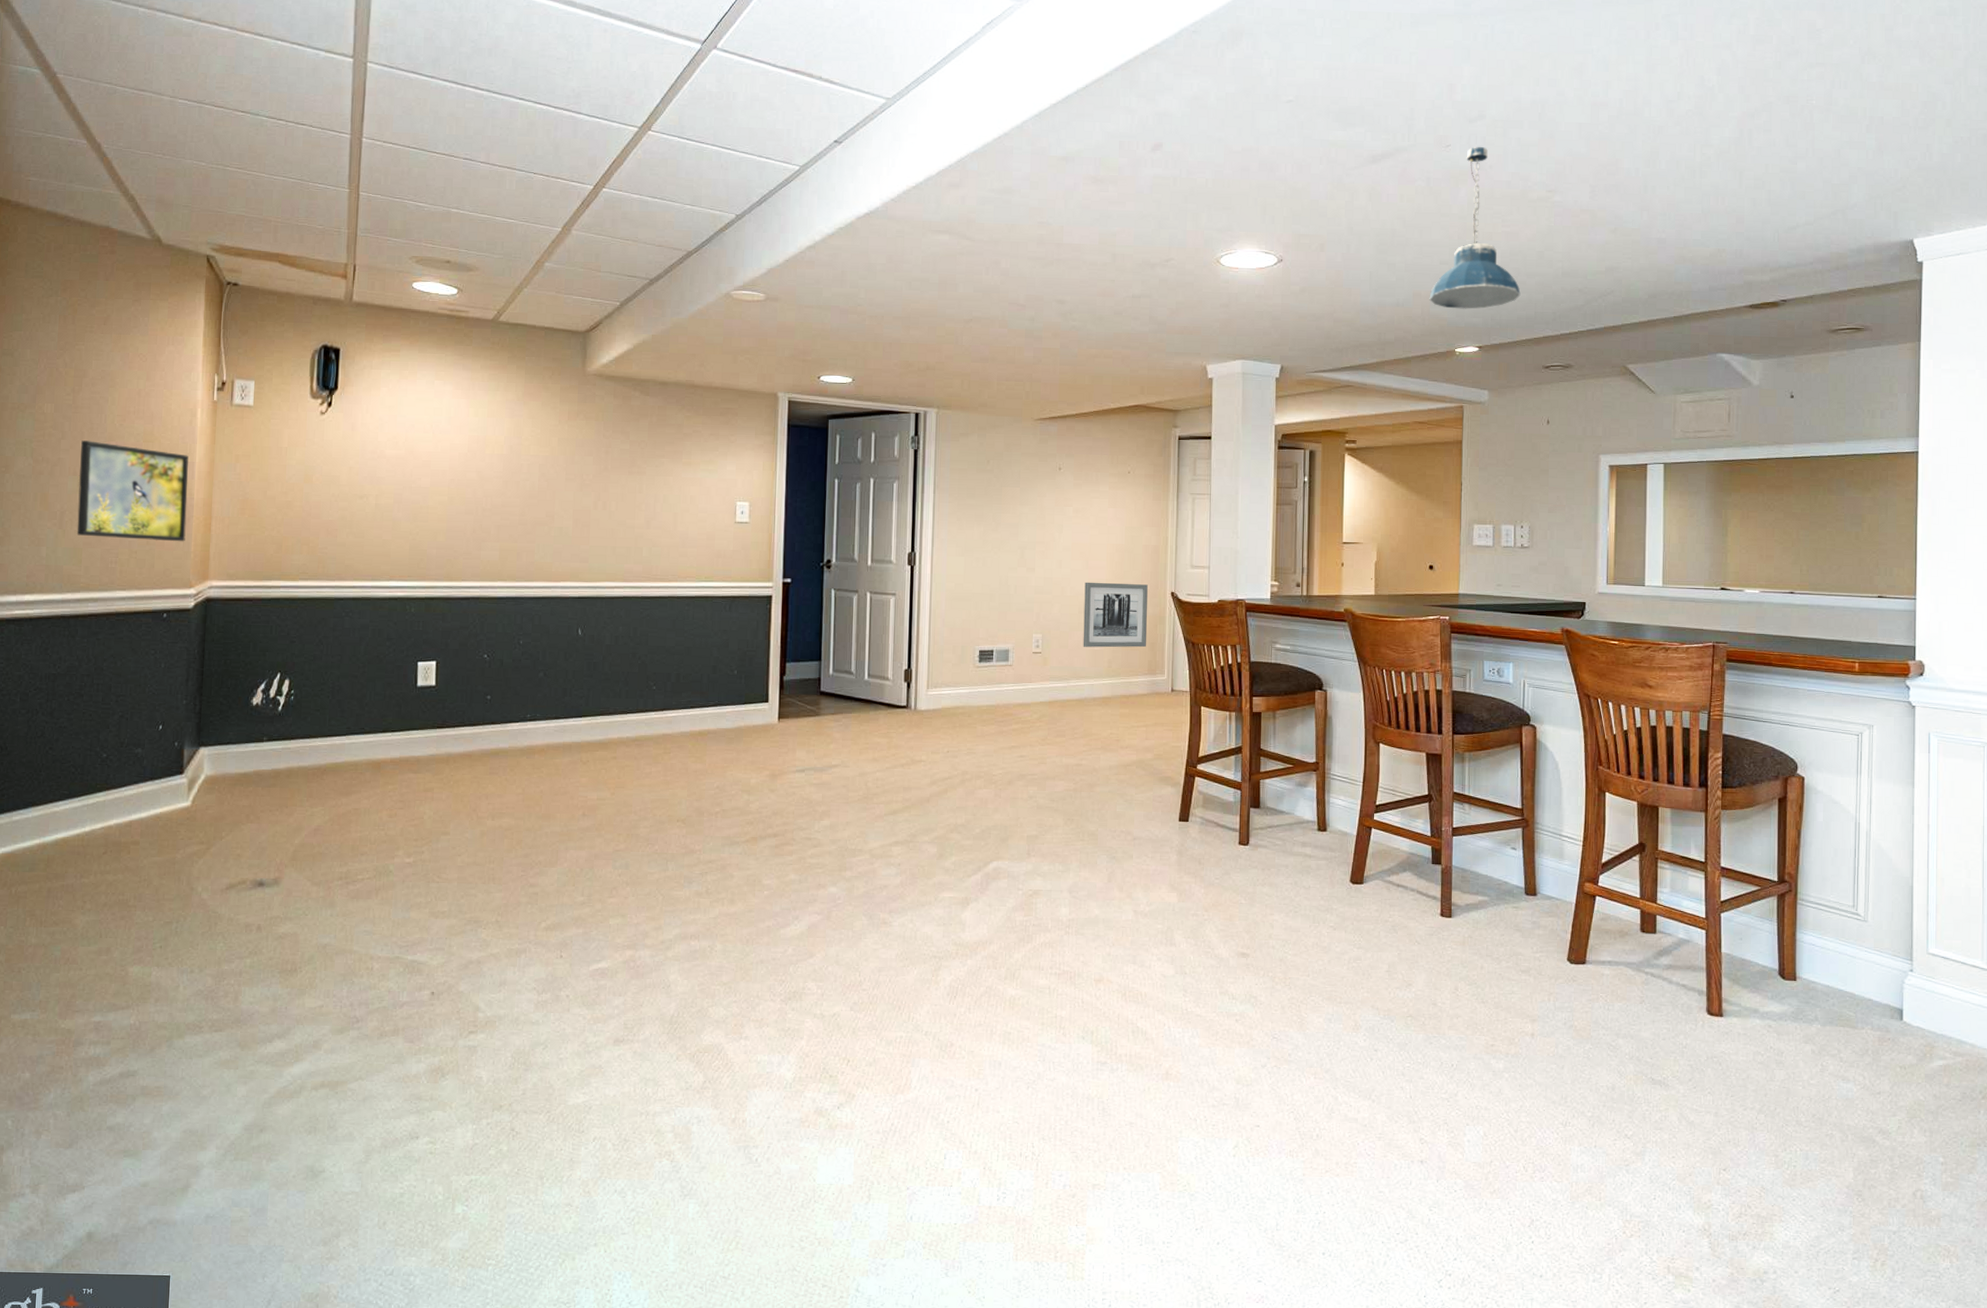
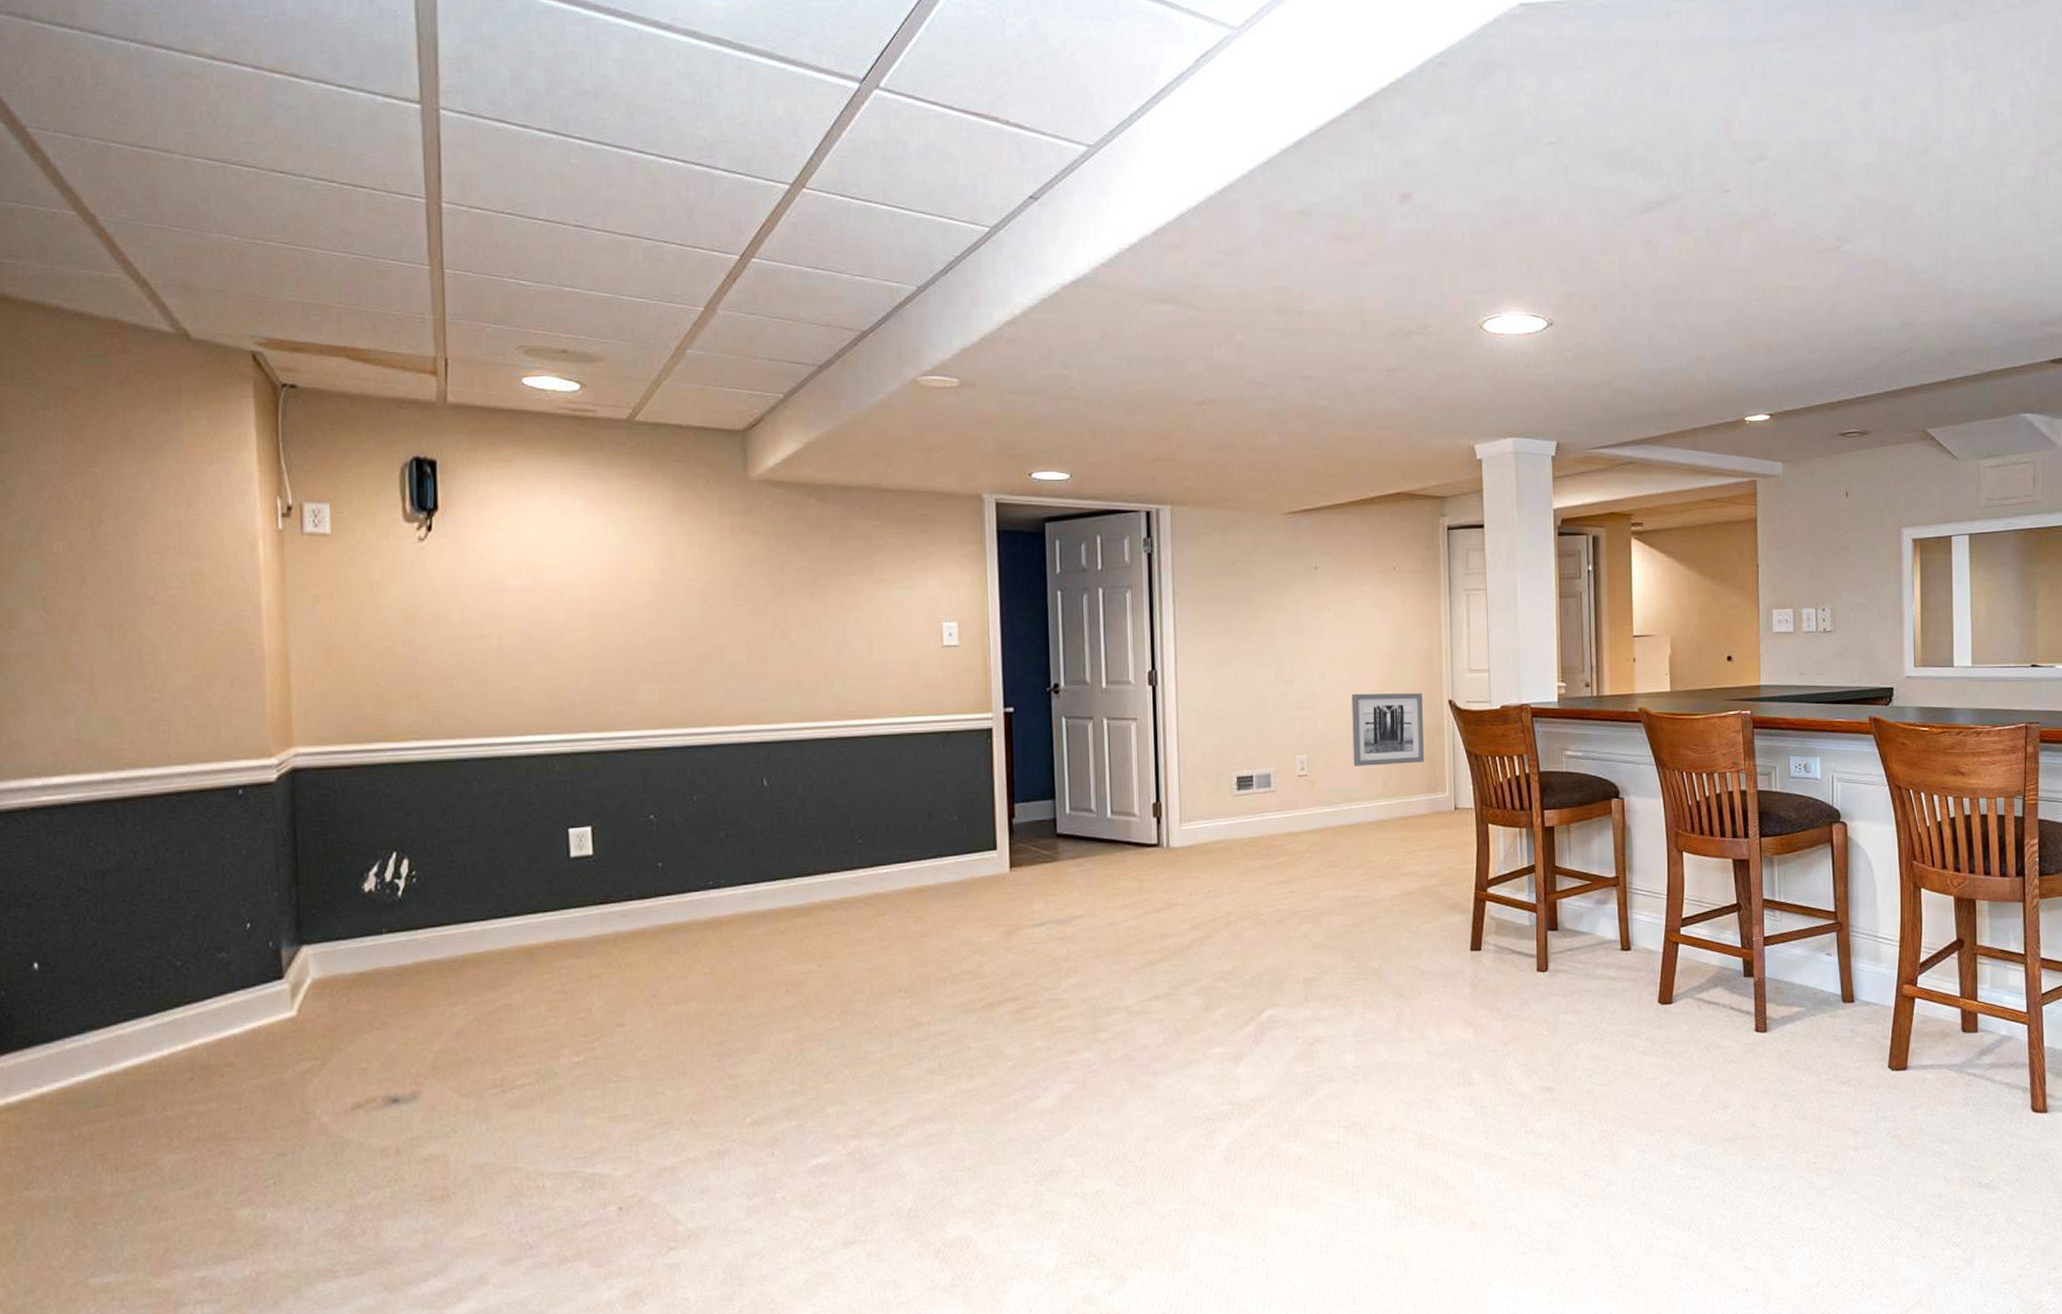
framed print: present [76,440,188,542] -> none [108,585,258,703]
pendant light: present [1429,147,1521,309] -> none [1714,192,1812,373]

